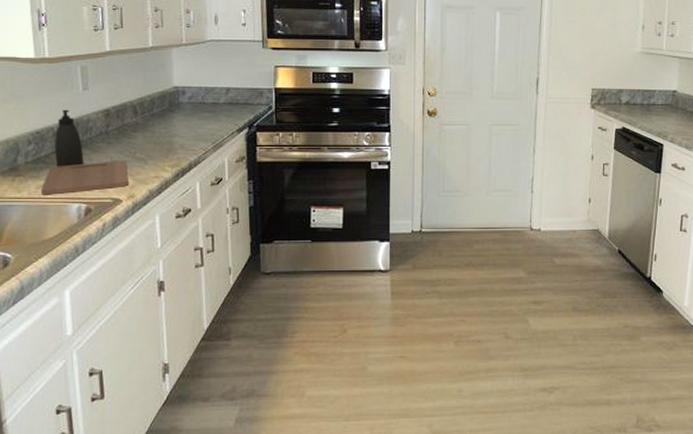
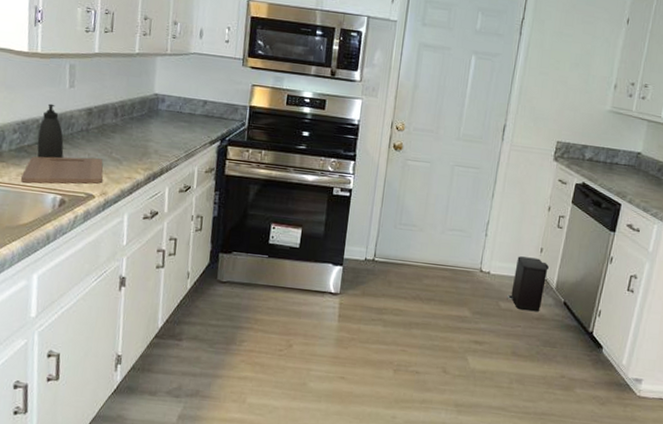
pedal bin: none [560,209,599,264] -> present [507,256,549,312]

